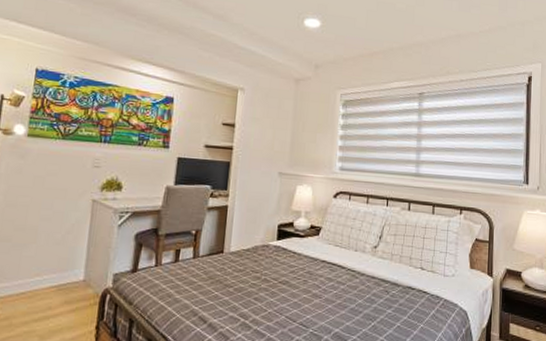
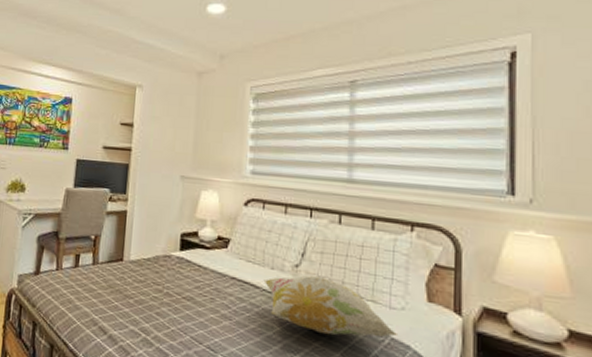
decorative pillow: none [348,255,450,302] -> present [263,276,399,338]

